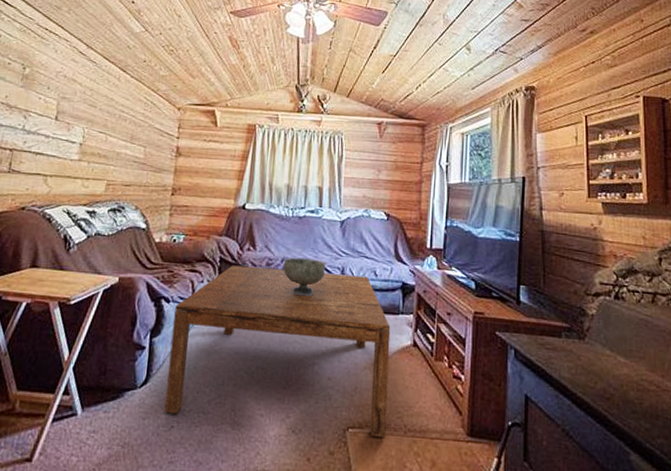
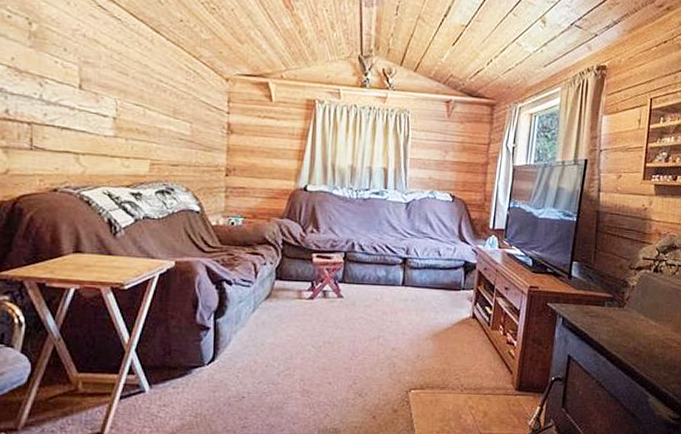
coffee table: present [164,265,391,438] -> none [234,247,452,396]
decorative bowl: present [282,257,327,297] -> none [347,239,391,276]

